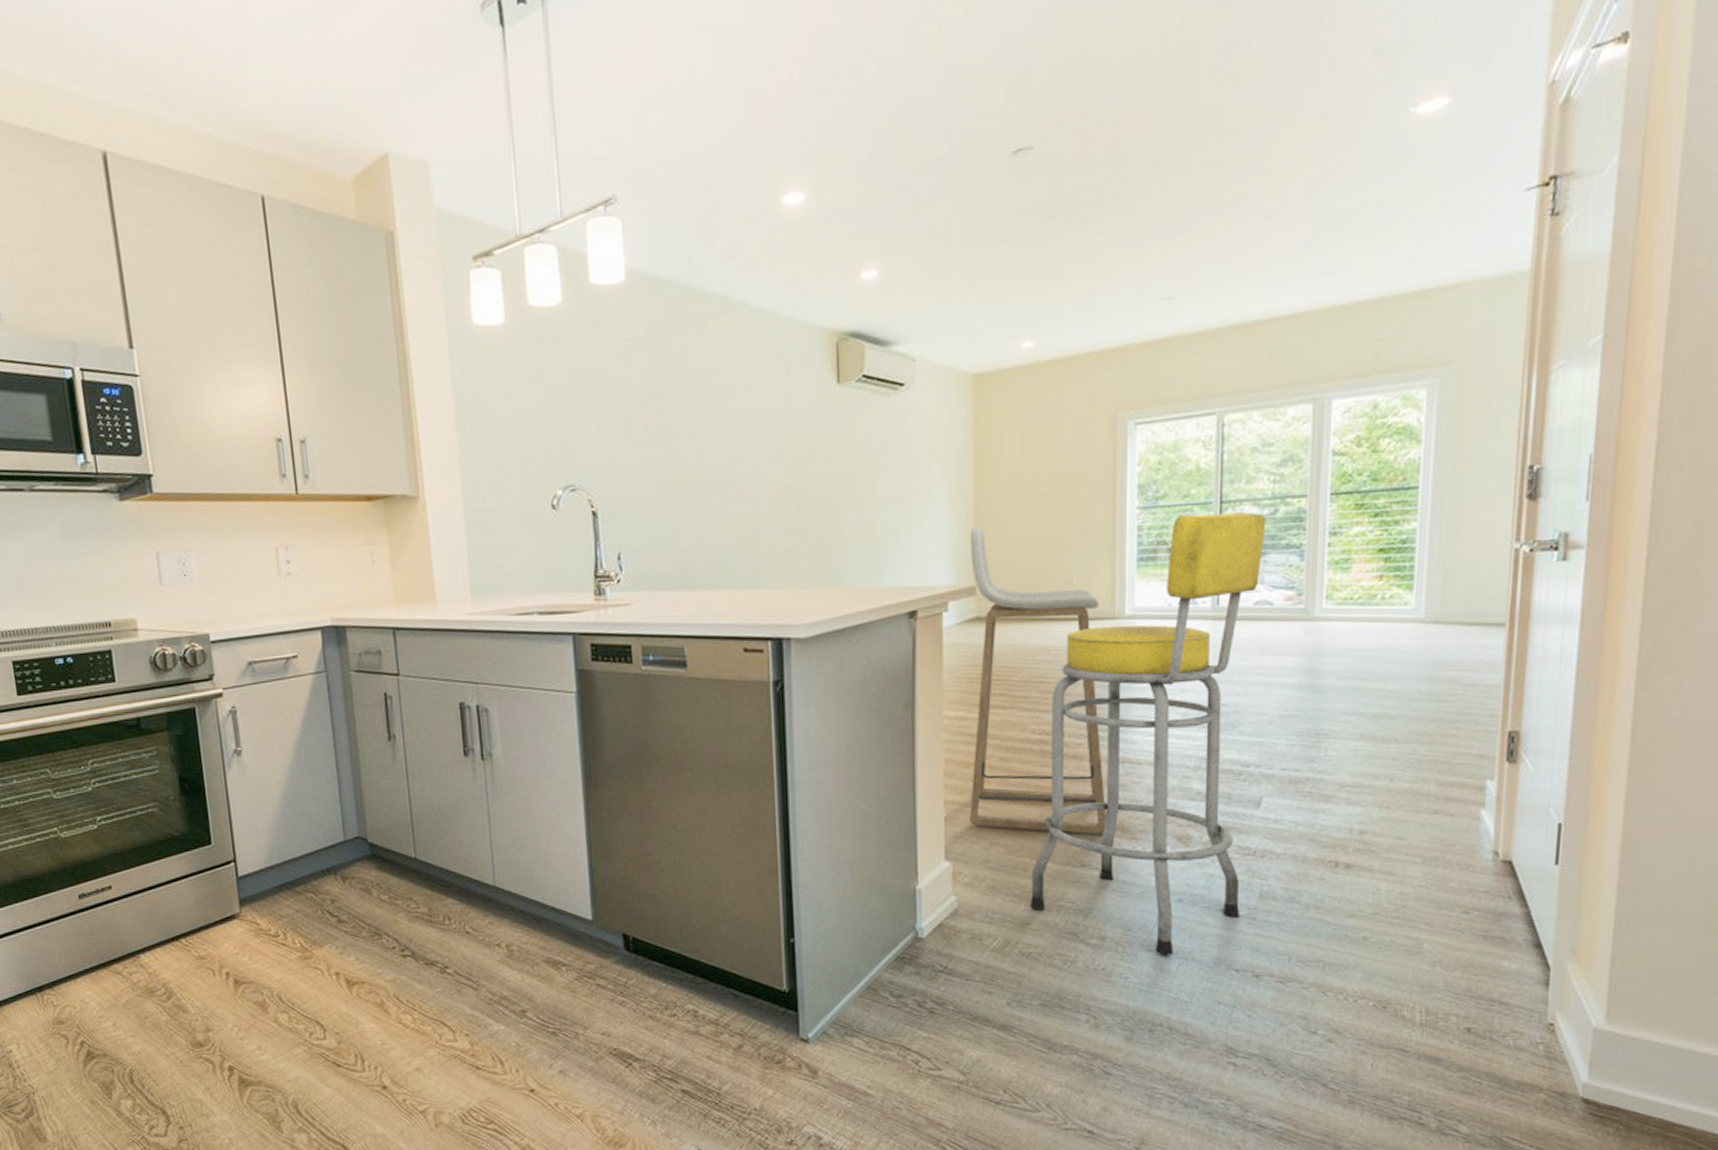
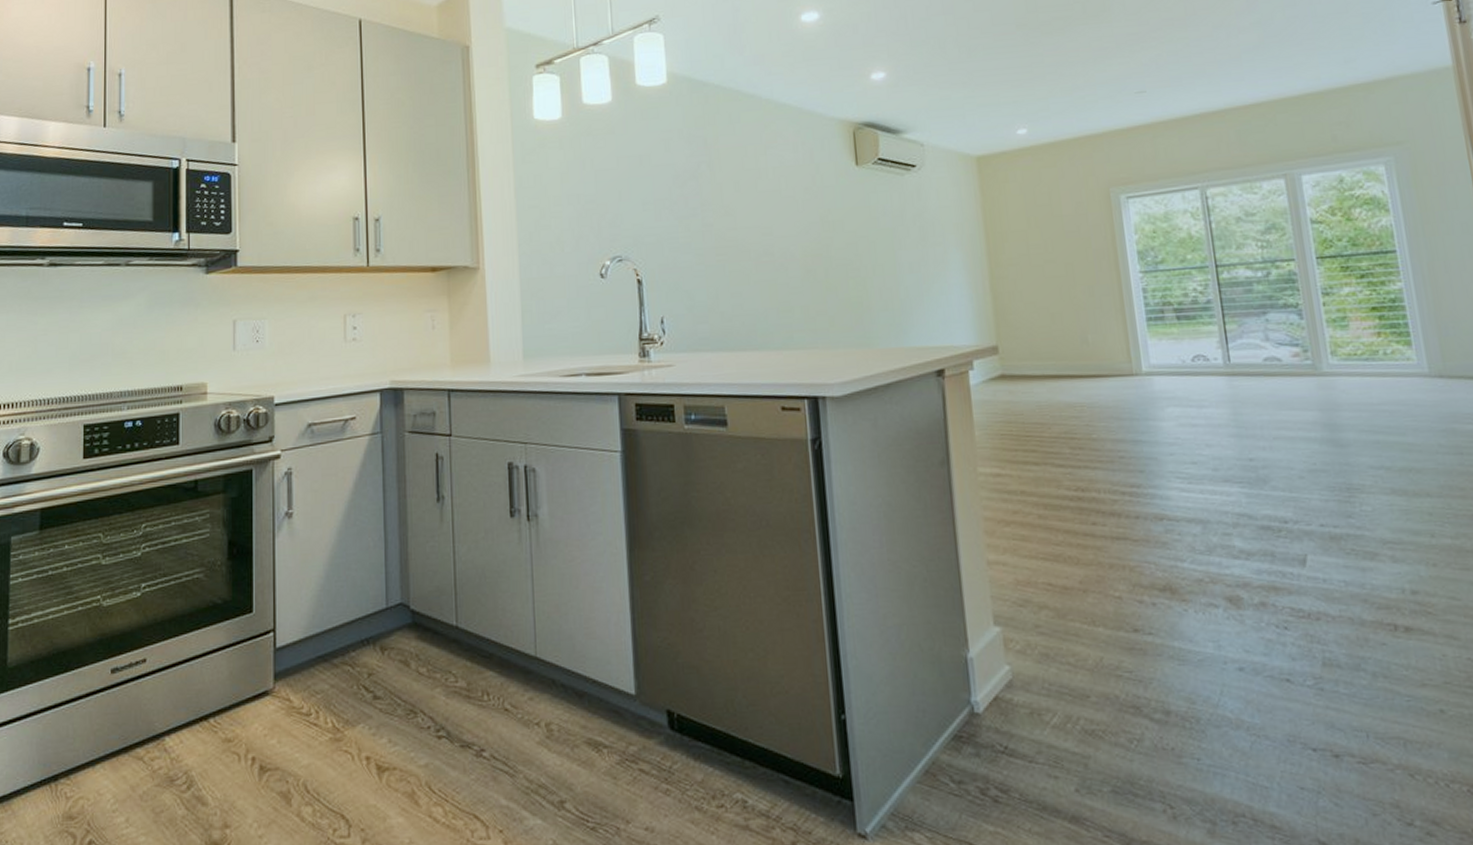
bar stool: present [970,527,1107,835] -> none [987,291,1154,597]
bar stool: present [1030,512,1266,955] -> none [1082,275,1306,732]

